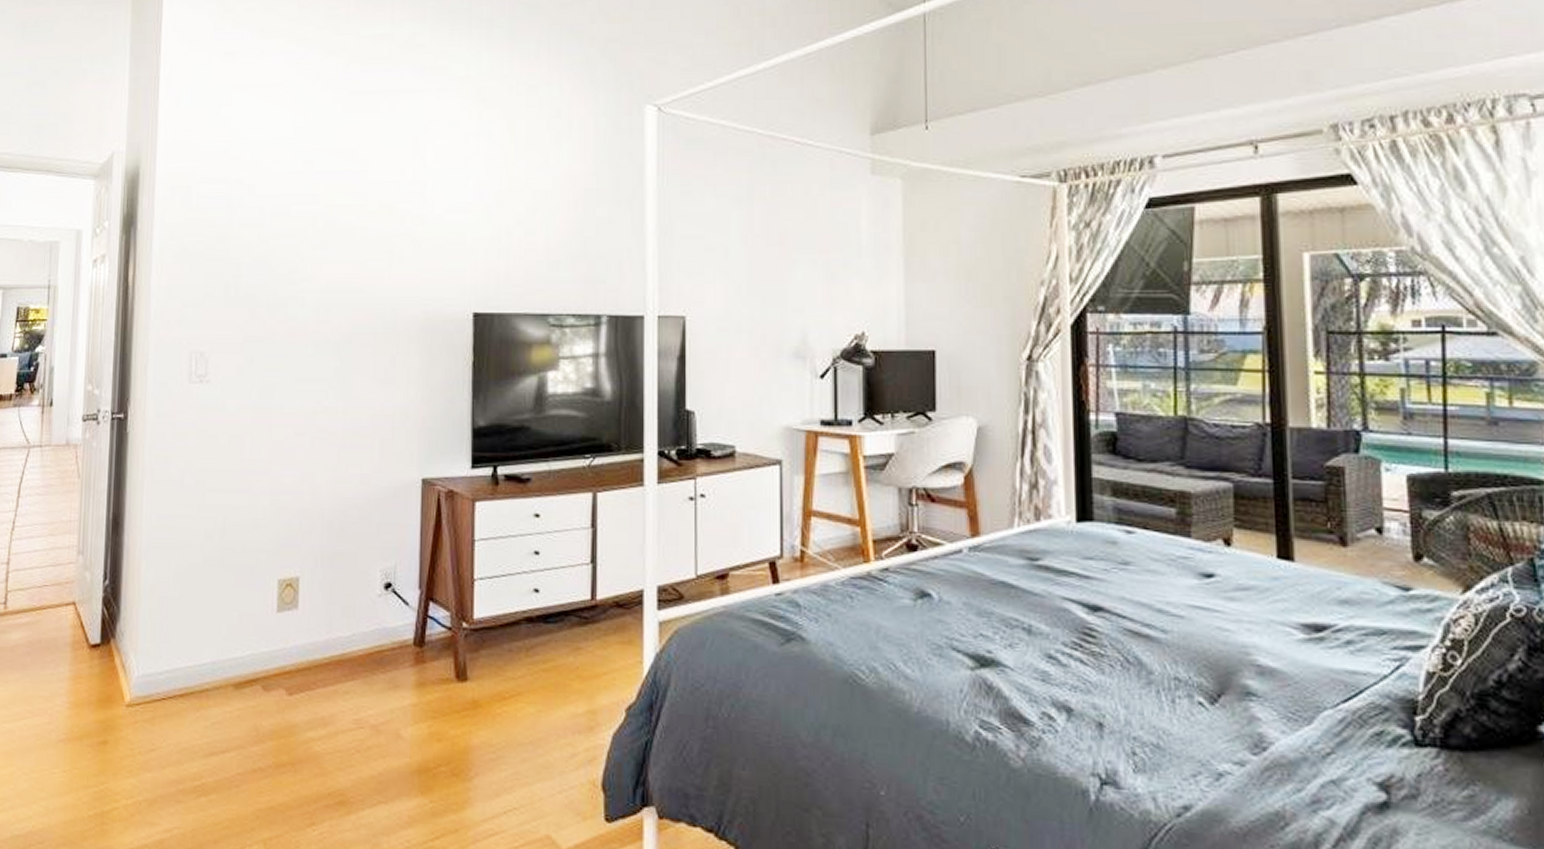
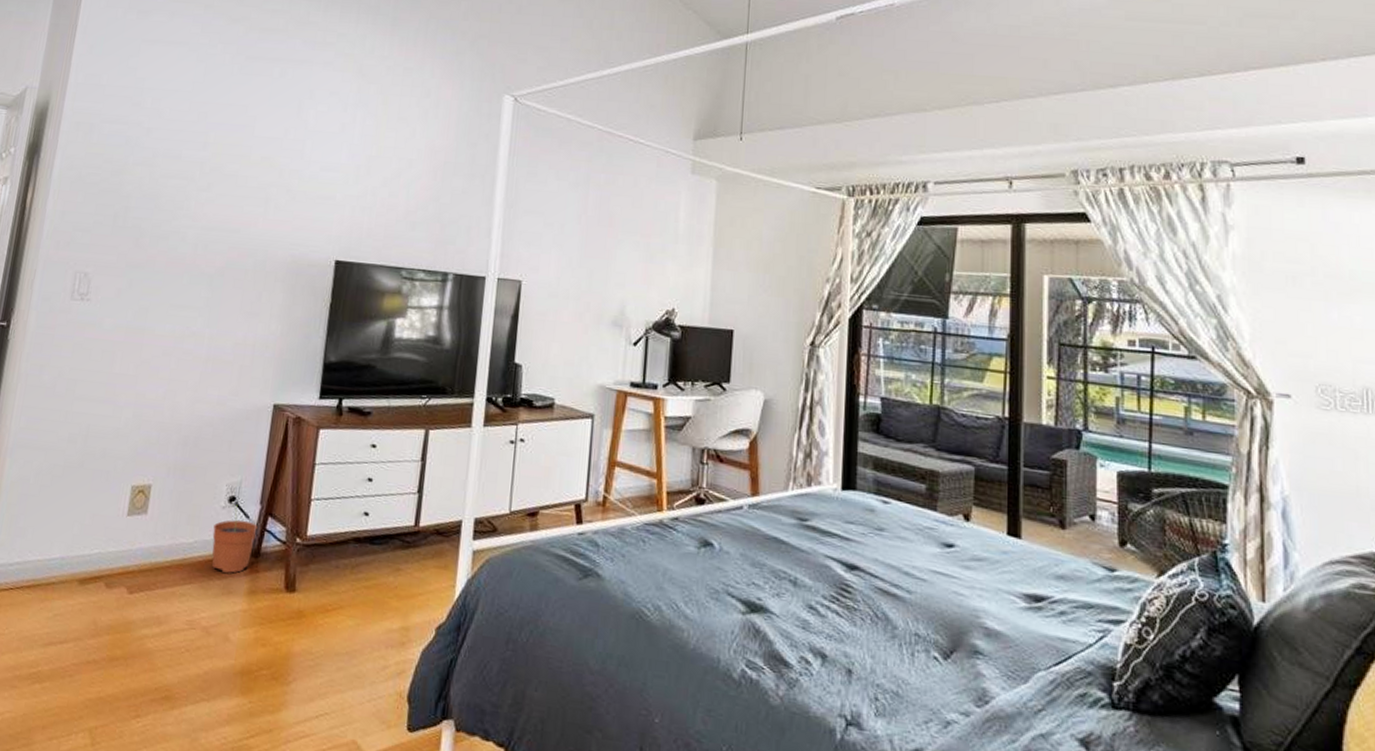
plant pot: none [371,591,419,666] -> present [212,504,258,573]

